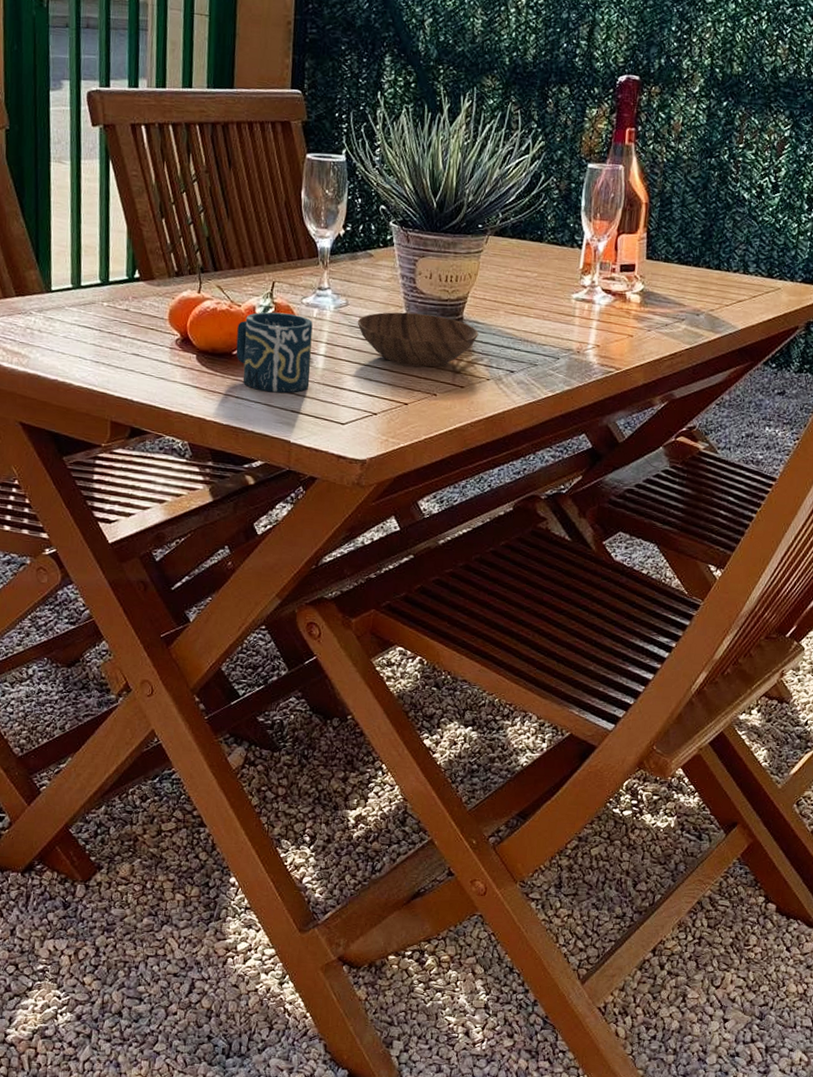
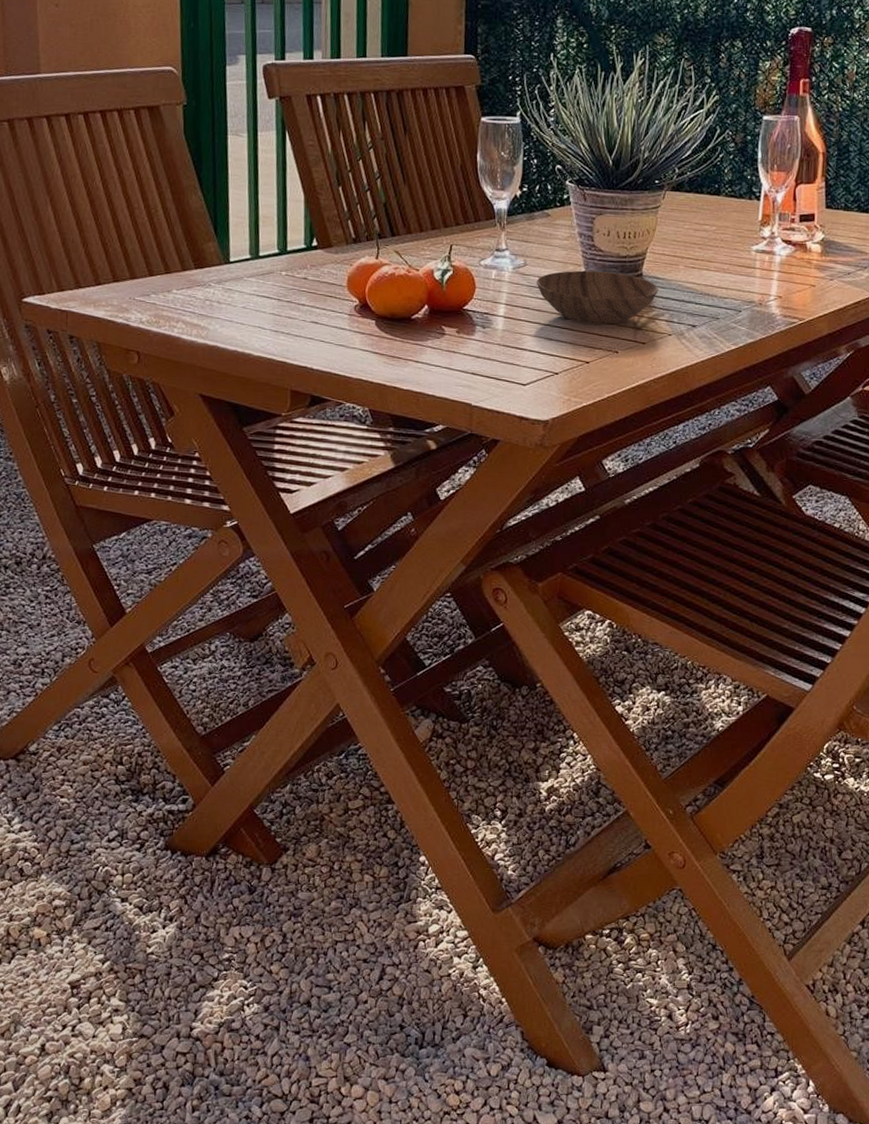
cup: present [236,311,313,393] -> none [415,275,492,356]

